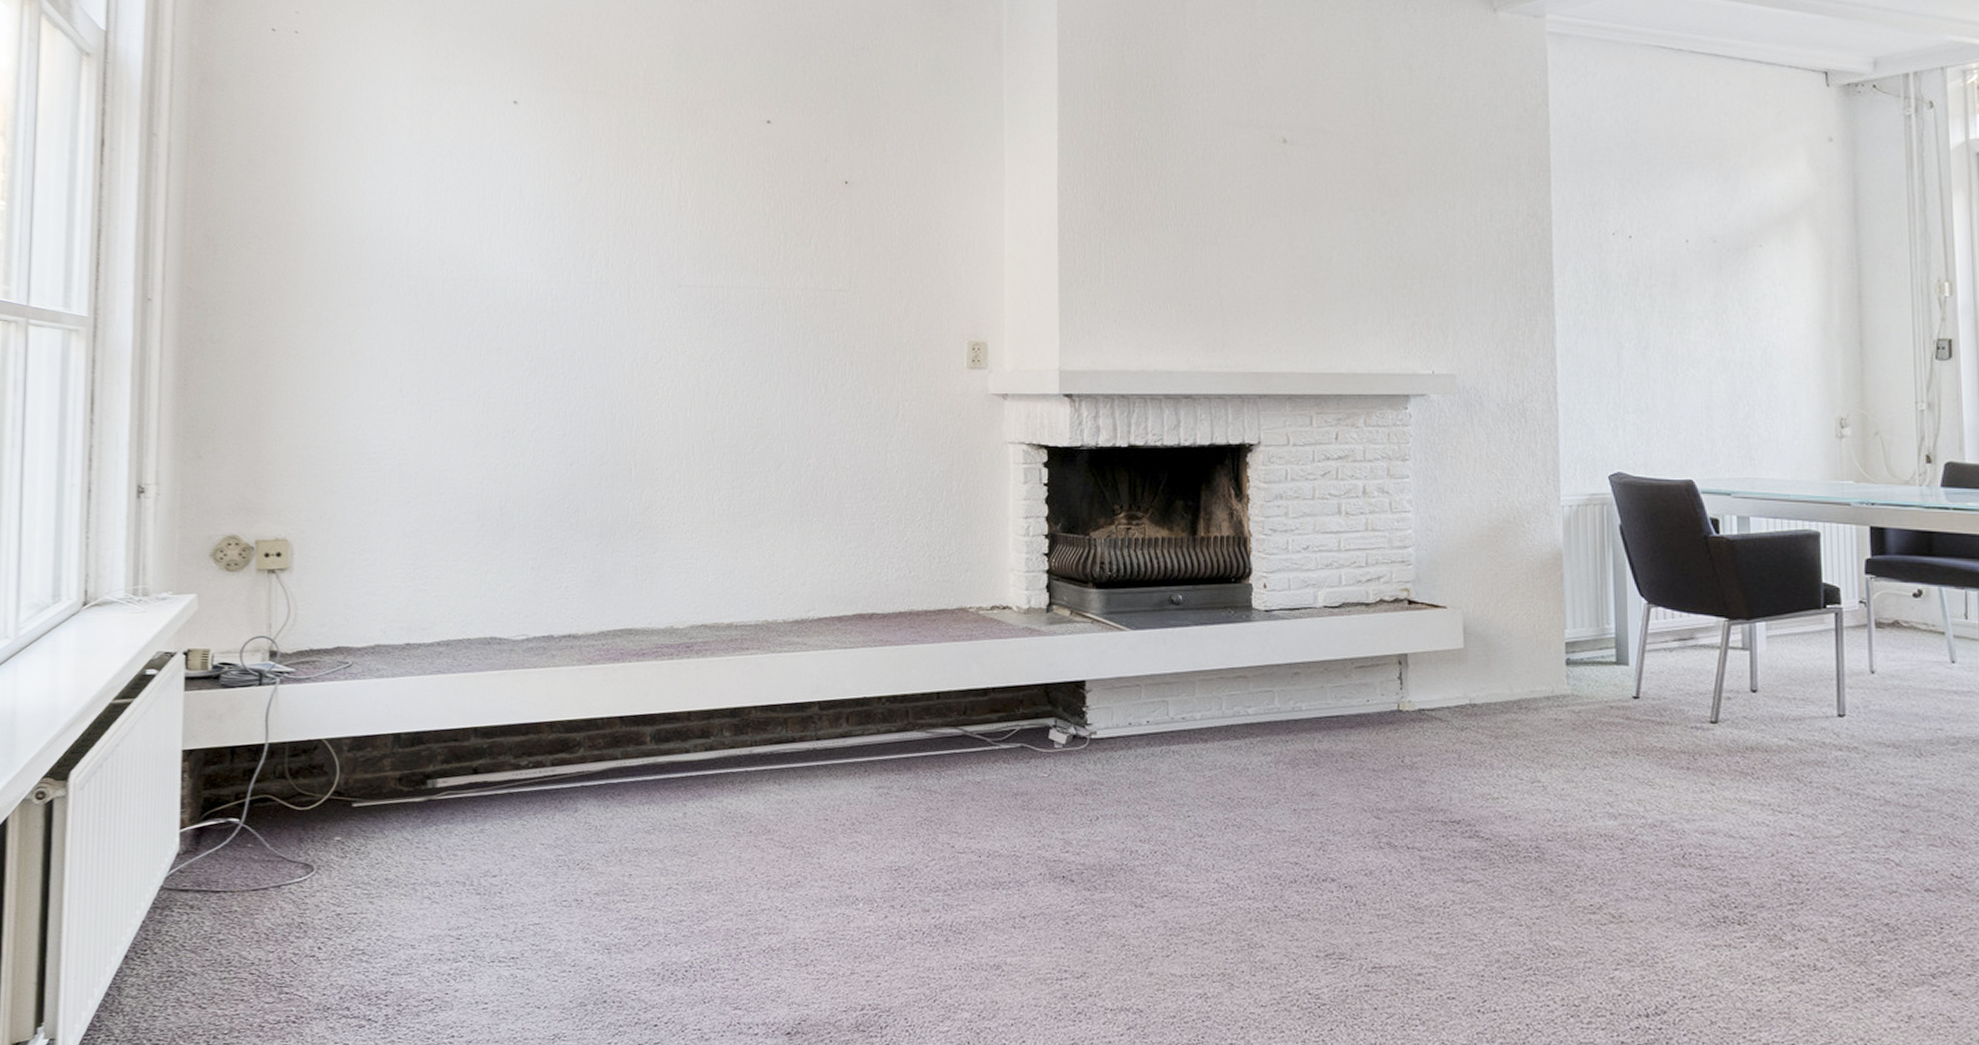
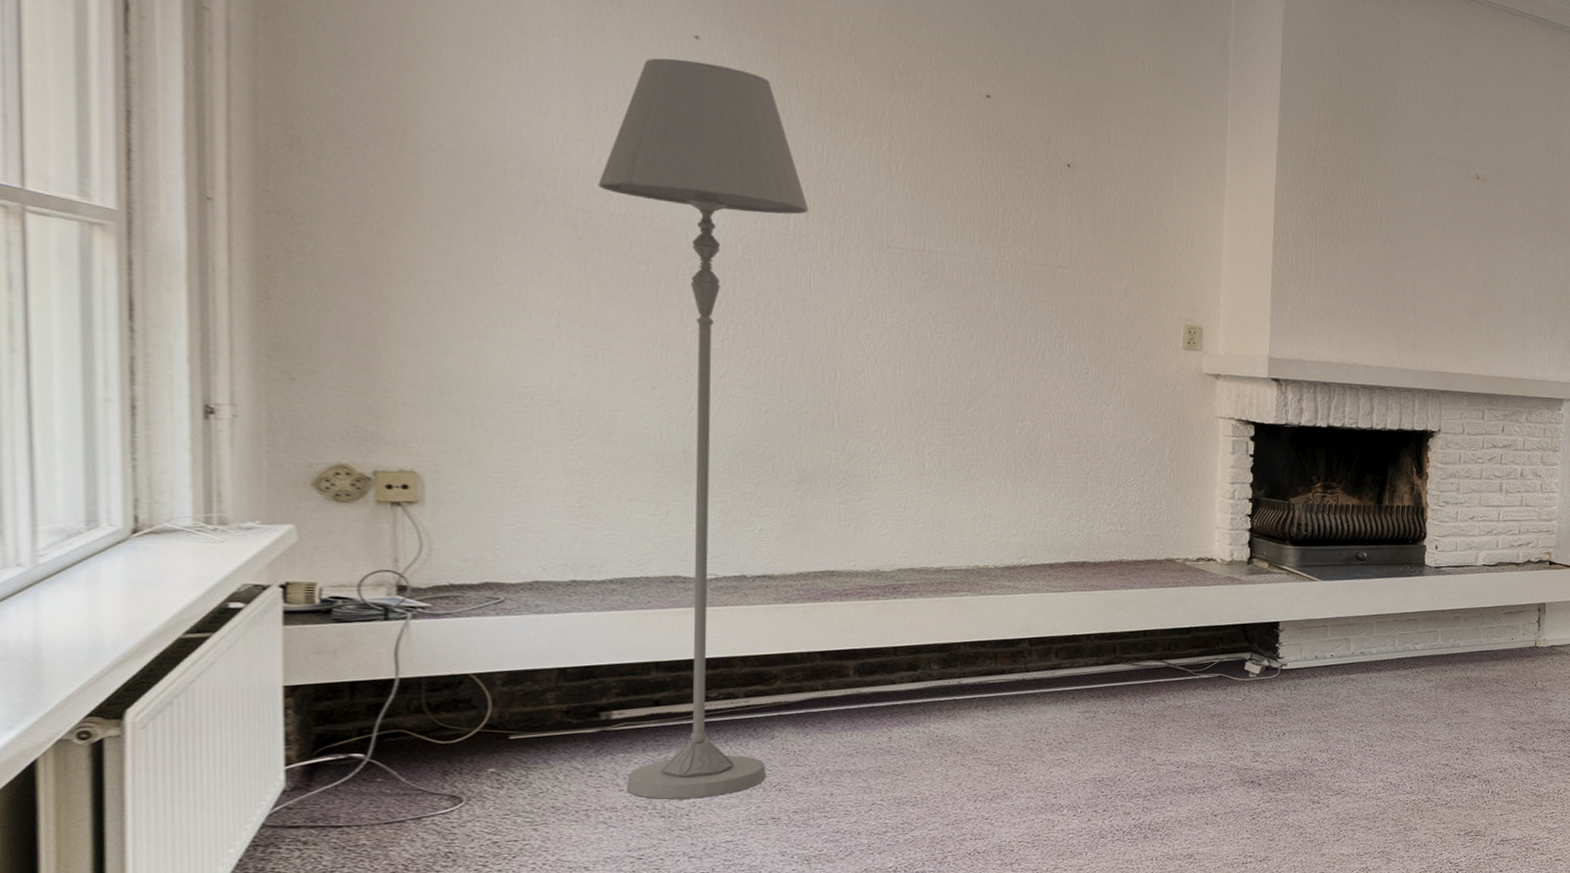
floor lamp: none [434,125,609,876] -> present [598,58,809,799]

